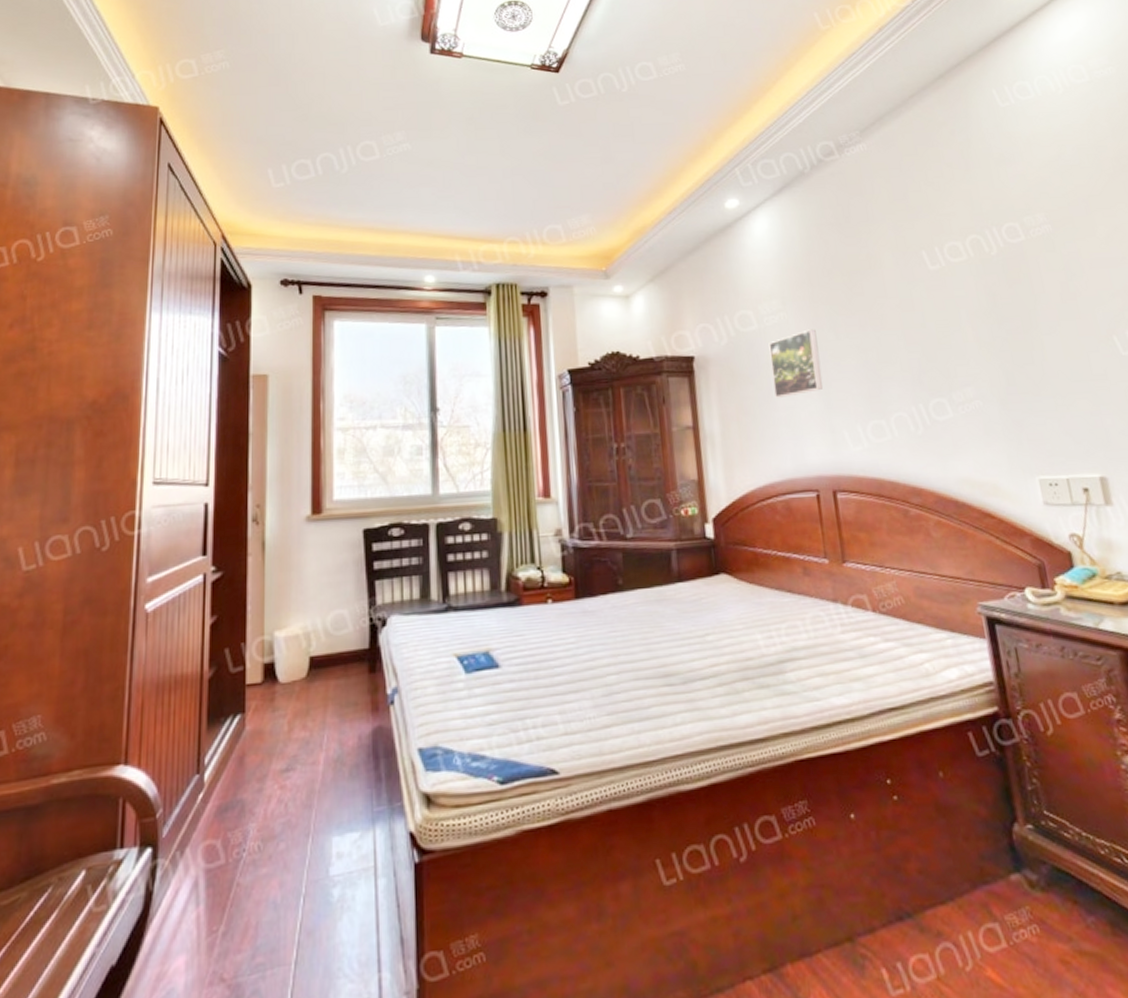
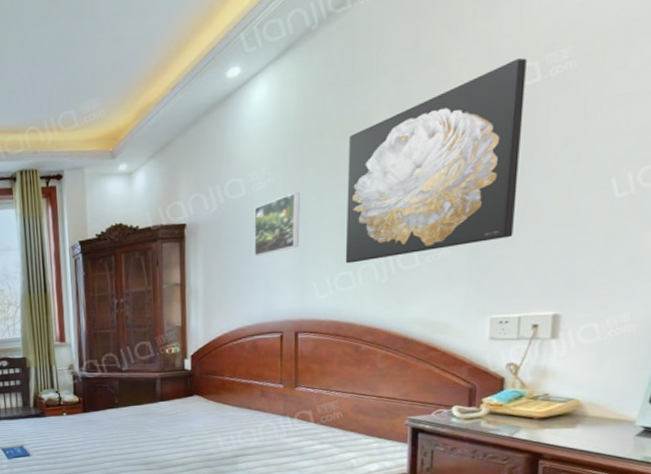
wall art: none [857,218,1038,411] -> present [345,58,527,264]

